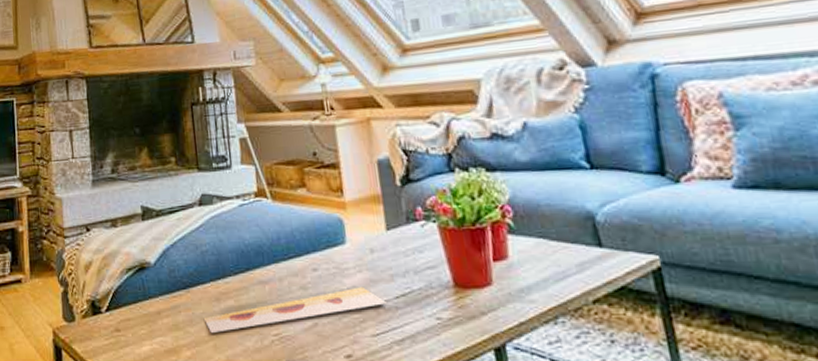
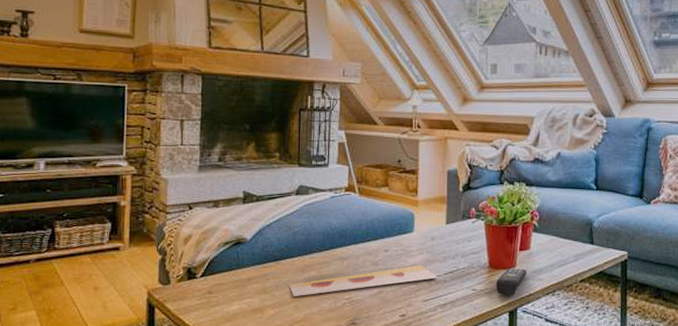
remote control: none [467,286,510,325] -> present [495,268,527,295]

